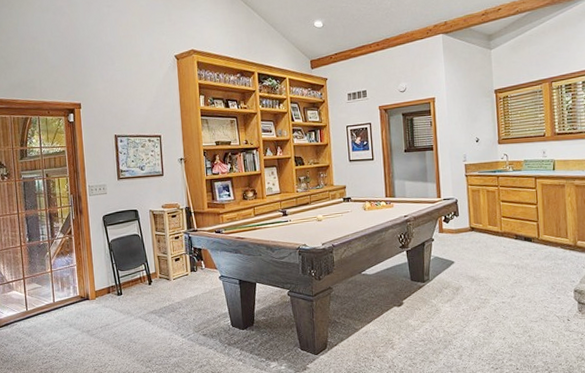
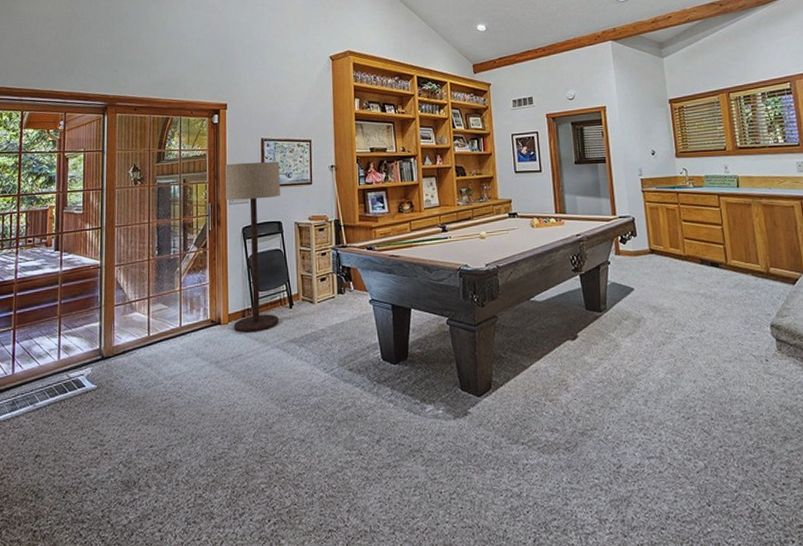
floor lamp: none [82,156,140,307] -> present [224,161,280,333]

